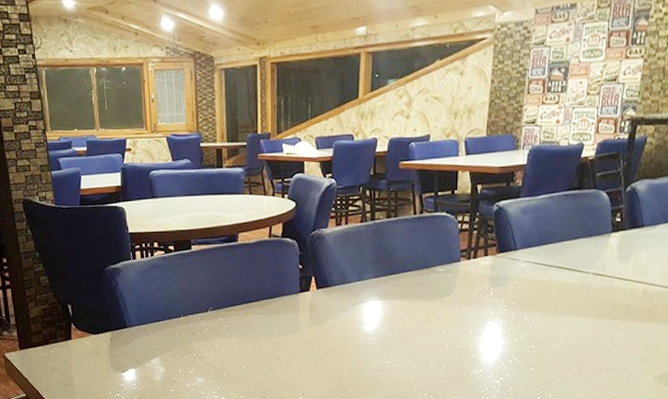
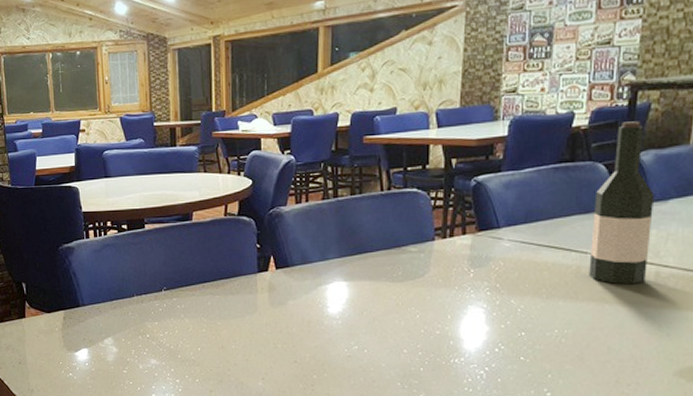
wine bottle: none [590,153,646,301] -> present [589,121,655,285]

